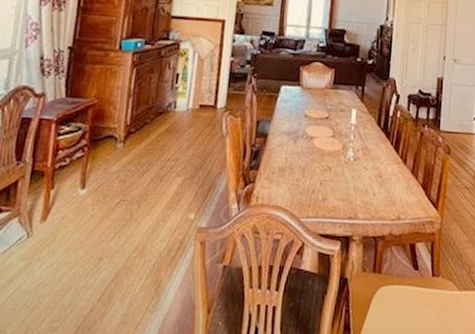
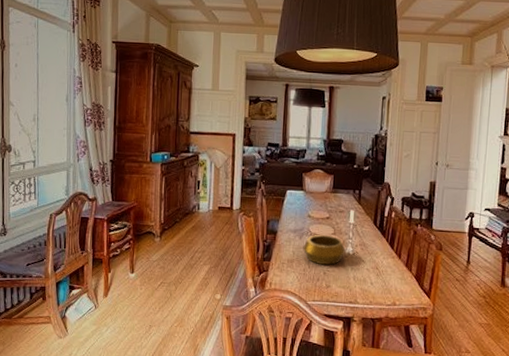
decorative bowl: none [297,137,346,173] -> present [303,234,346,265]

